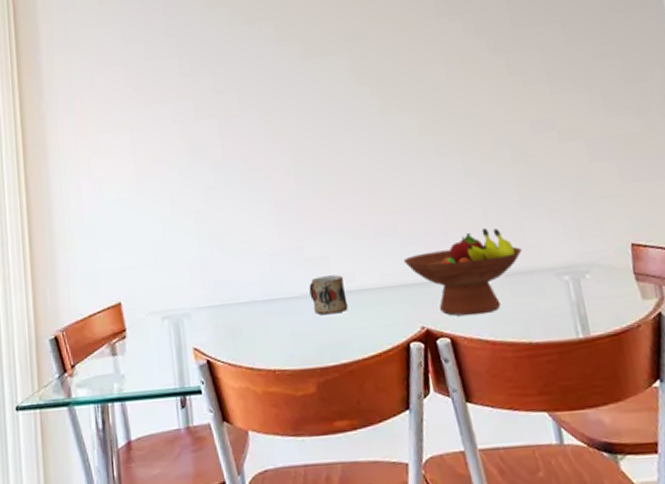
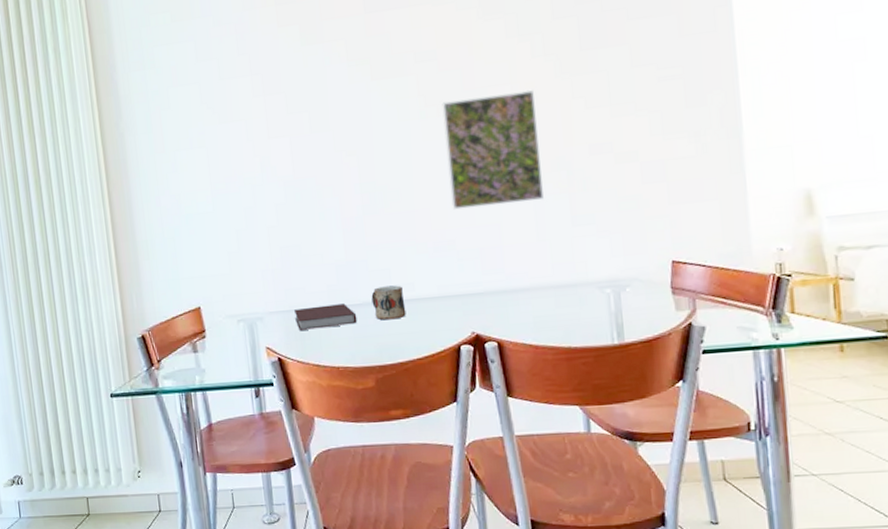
notebook: none [225,296,295,328] -> present [294,304,357,330]
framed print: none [375,67,488,192] -> present [442,89,544,210]
fruit bowl: present [403,228,522,316] -> none [459,245,570,323]

